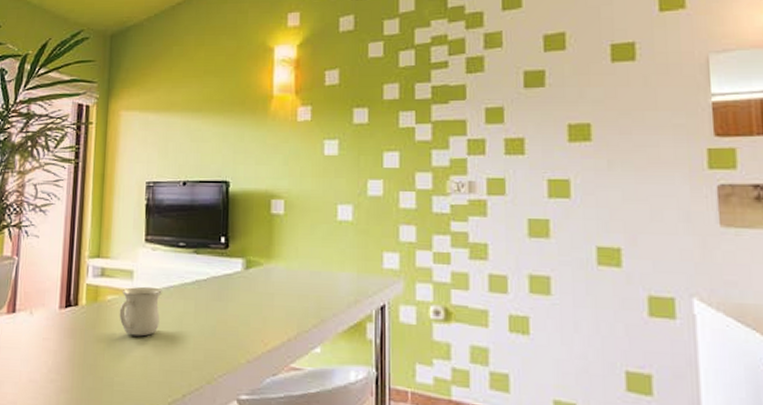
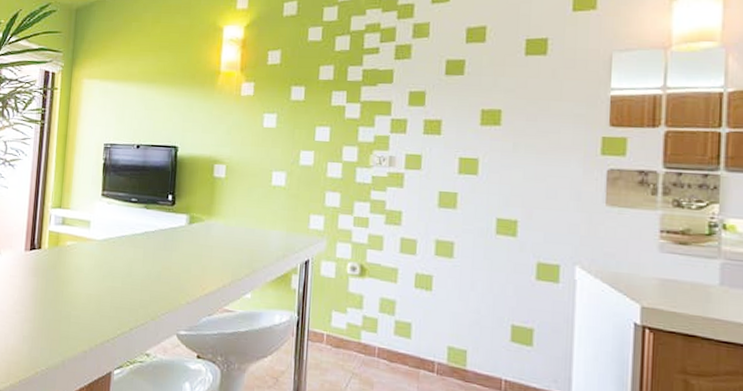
mug: present [119,286,162,337] -> none [77,235,115,278]

